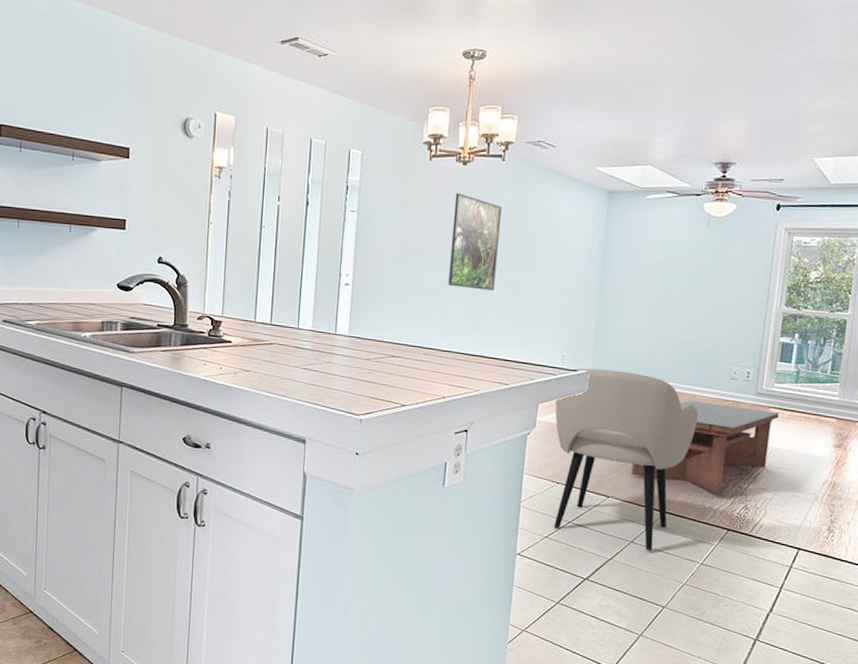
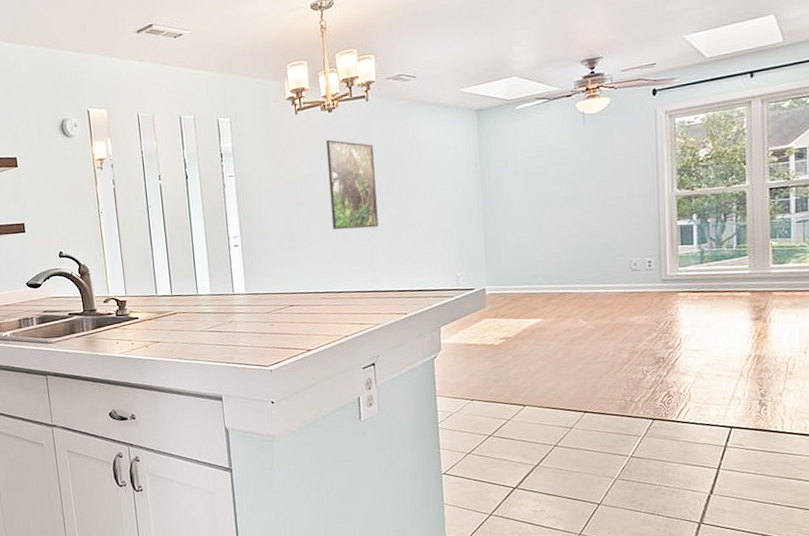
armchair: present [553,368,698,551] -> none [457,281,604,452]
coffee table: present [631,400,779,494] -> none [544,295,689,386]

